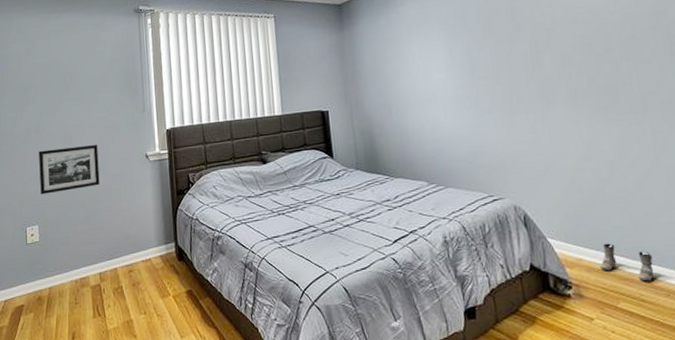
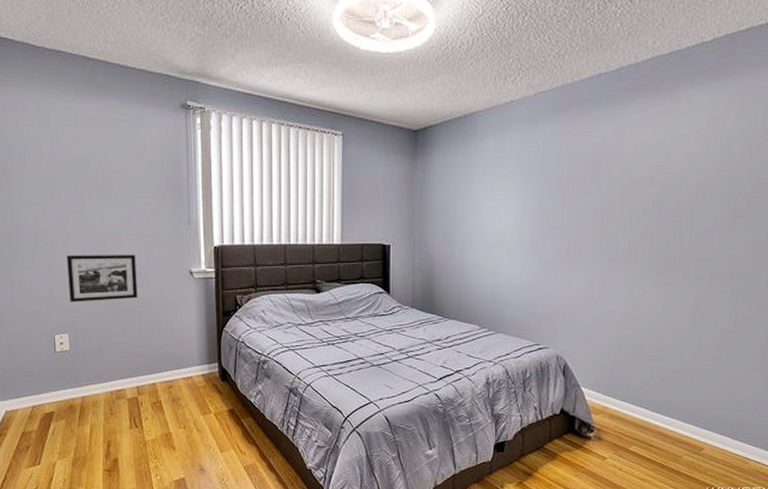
boots: present [599,243,654,282] -> none [621,395,669,430]

